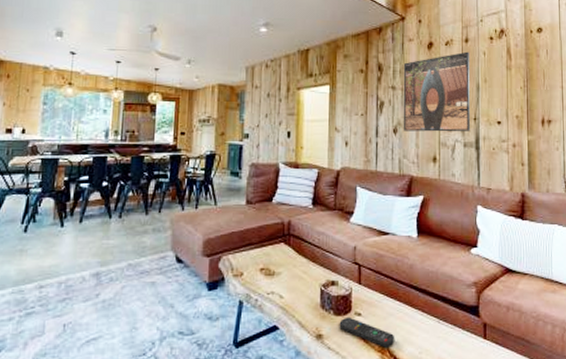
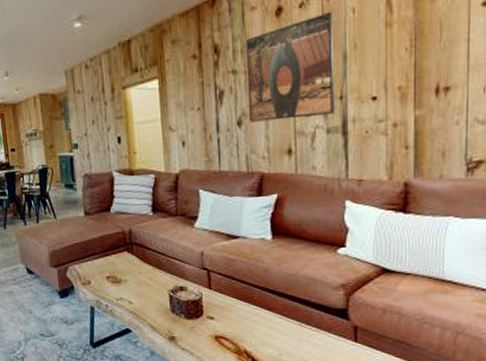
remote control: present [339,317,394,348] -> none [191,320,251,349]

